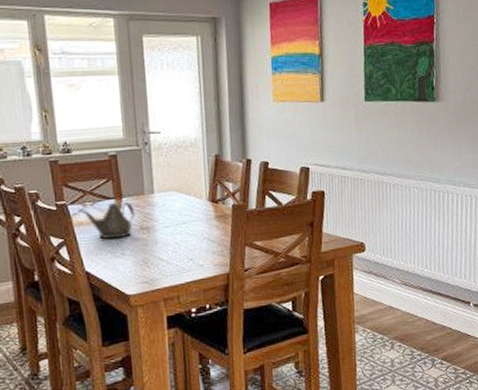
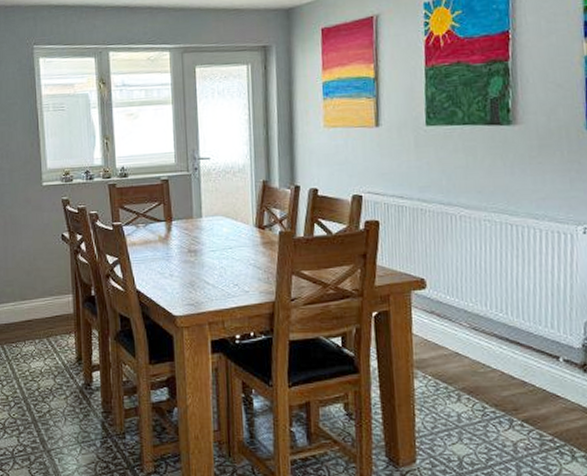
teapot: present [77,202,136,239] -> none [131,225,184,260]

